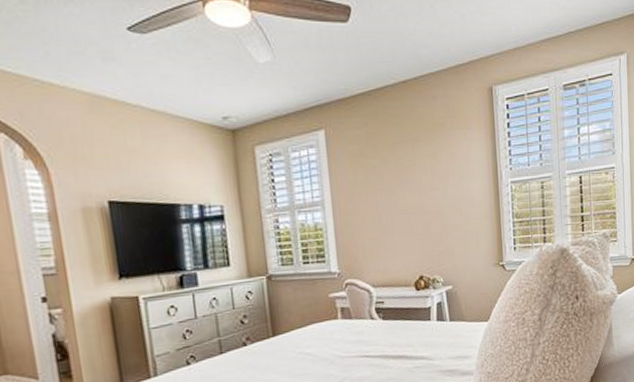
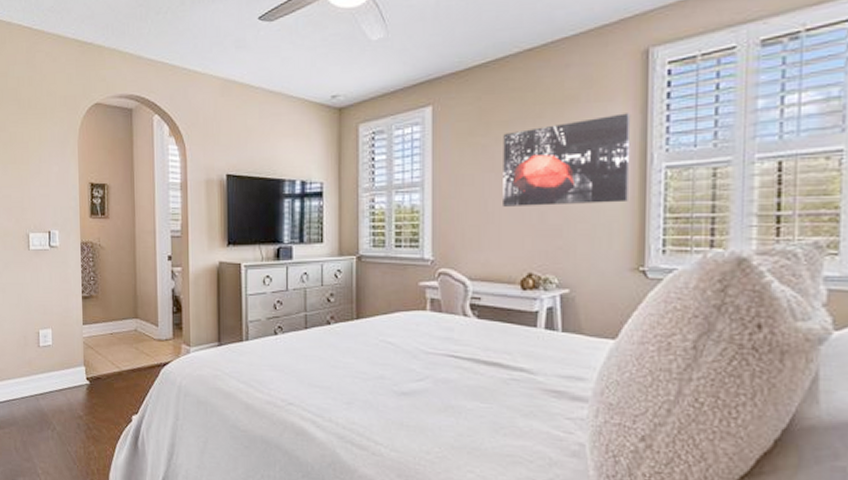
wall art: none [389,139,488,220] -> present [503,113,631,207]

